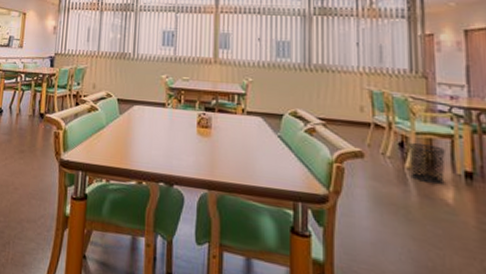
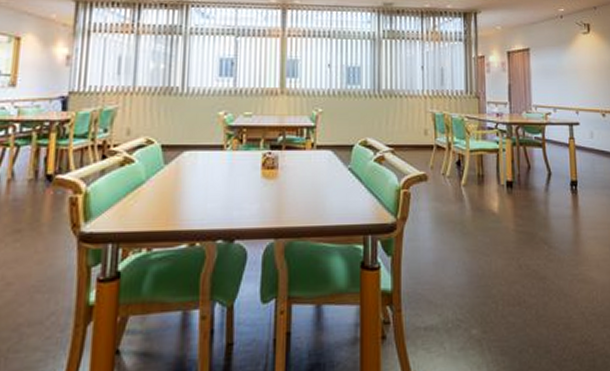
waste bin: present [407,142,446,184] -> none [463,159,493,196]

